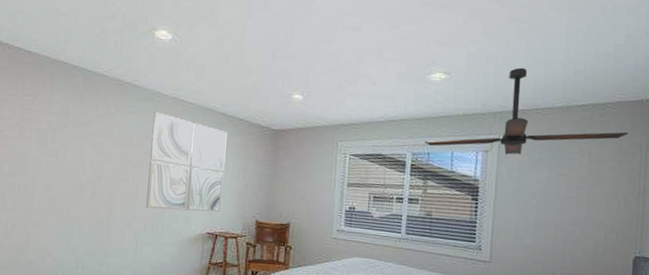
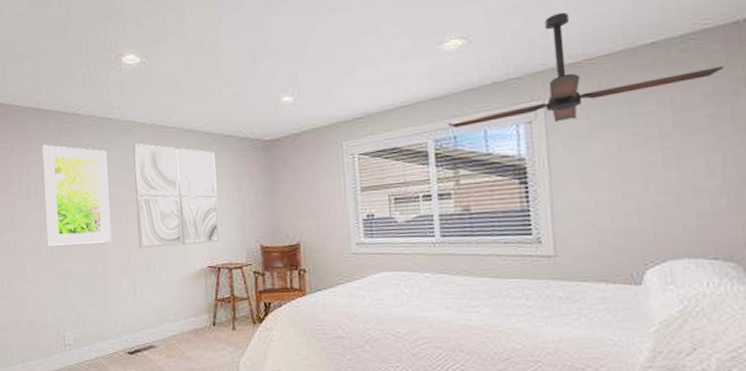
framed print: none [57,98,128,198] -> present [42,145,112,246]

